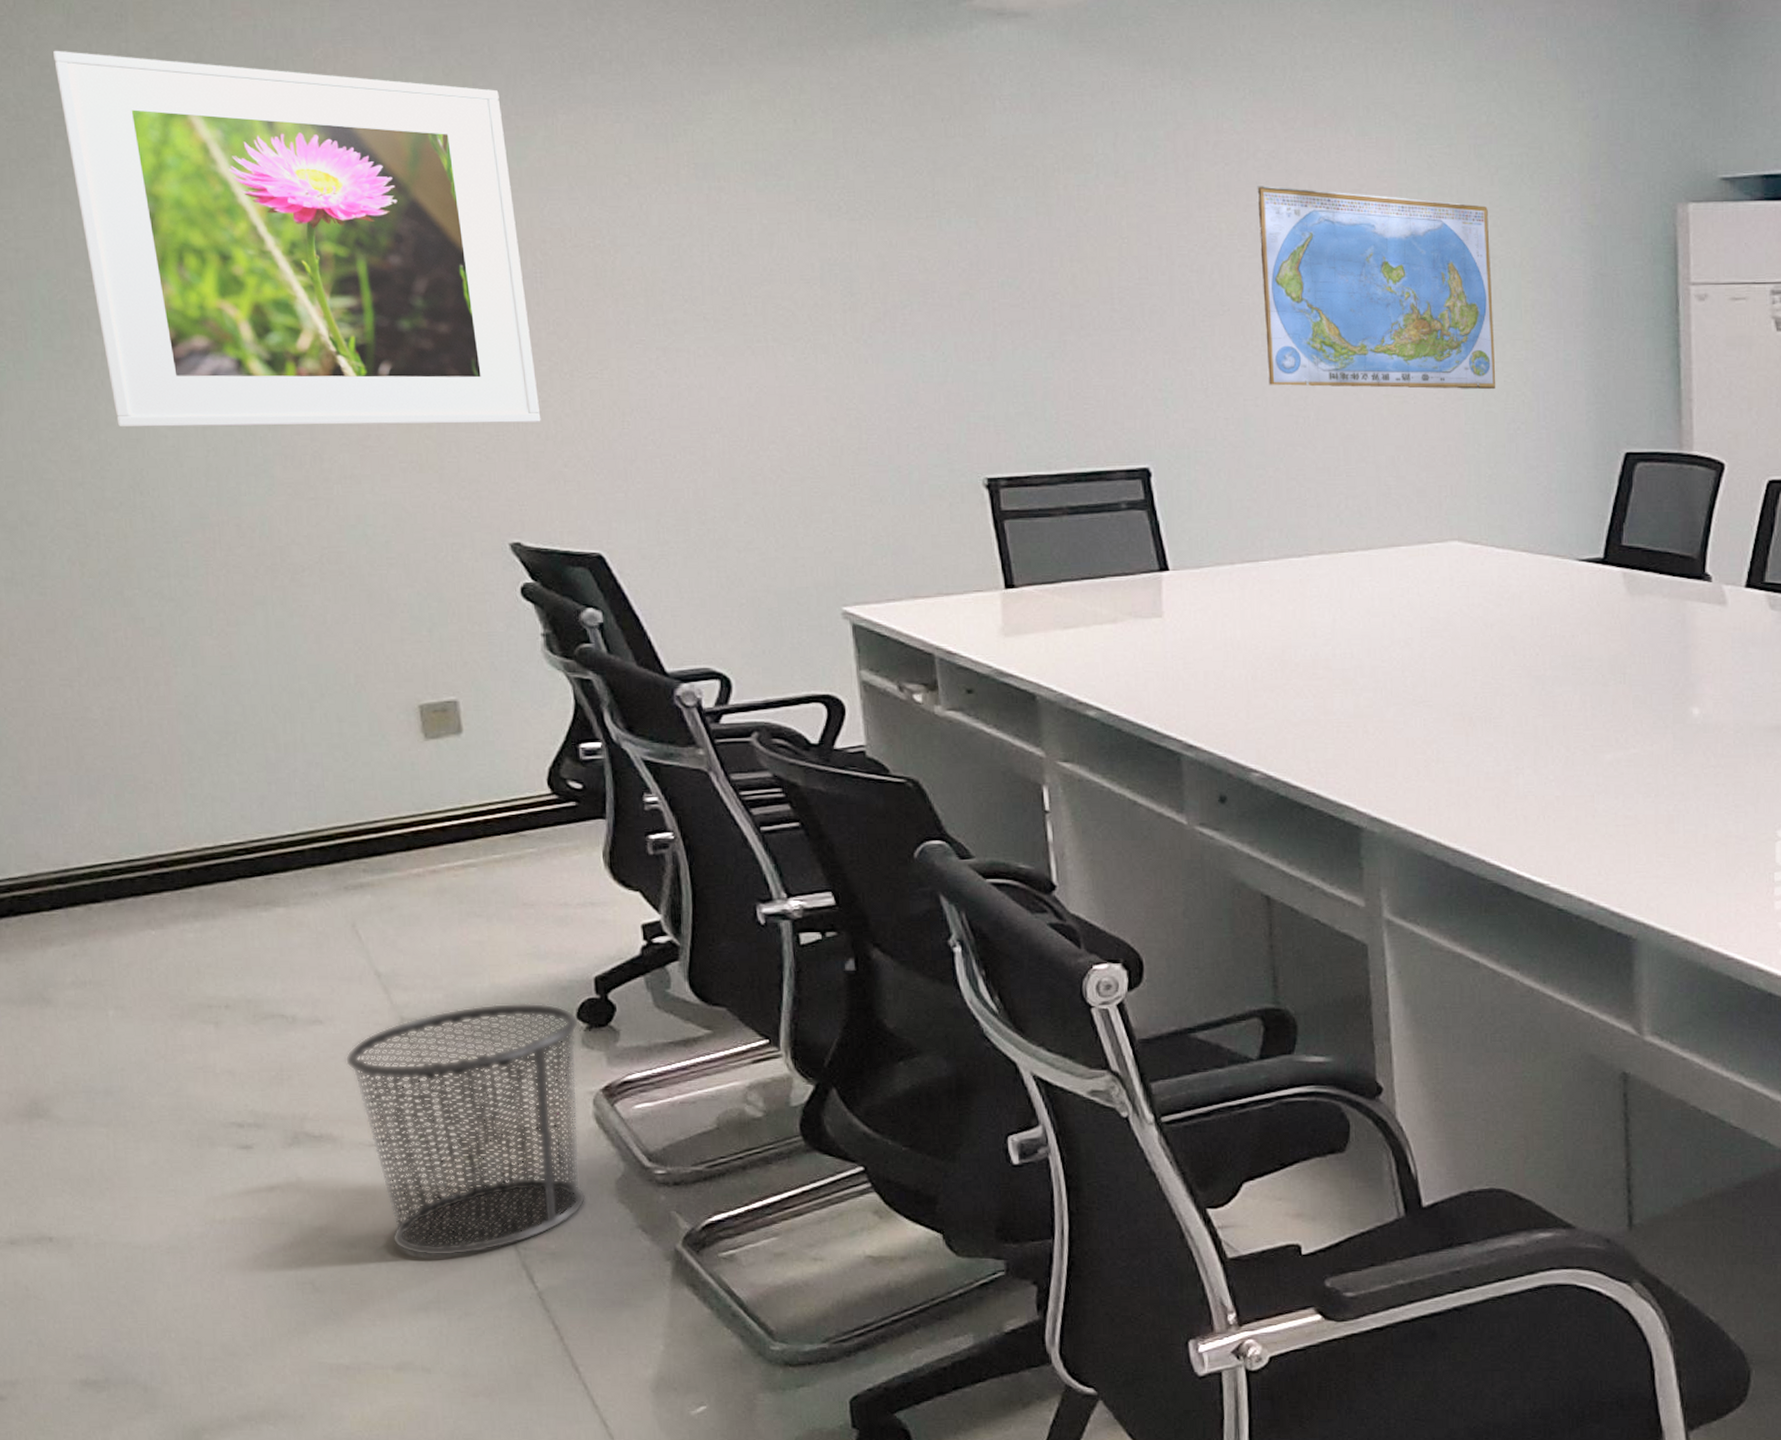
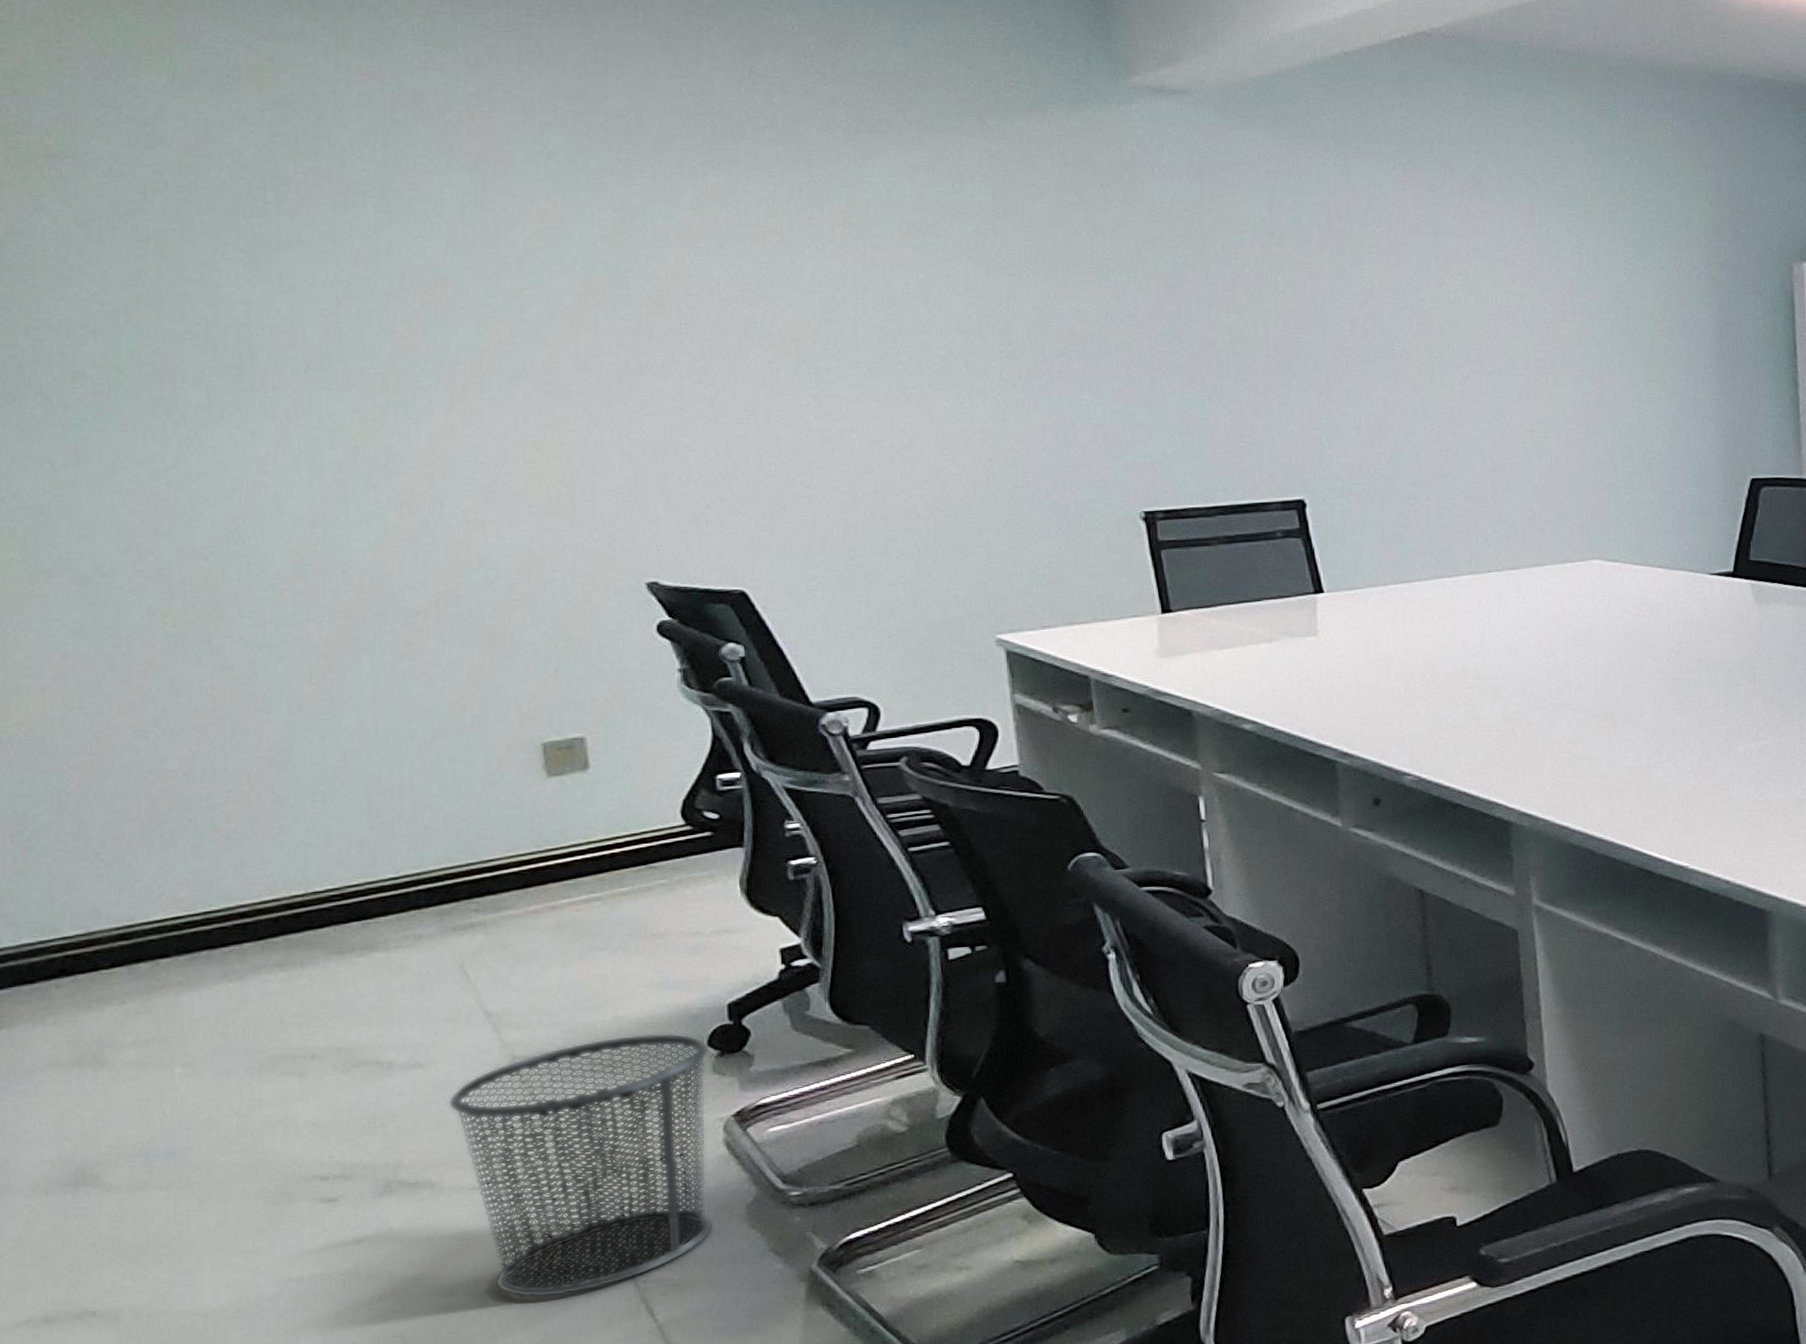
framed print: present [52,50,541,428] -> none [153,109,683,477]
world map: present [1257,186,1496,390] -> none [1407,246,1632,425]

